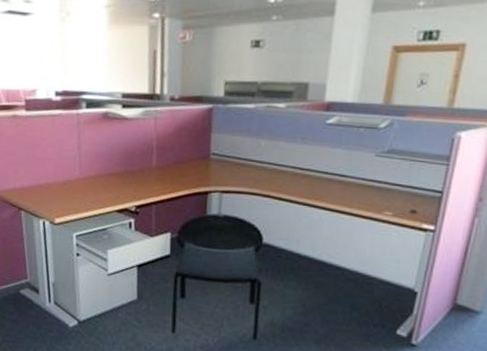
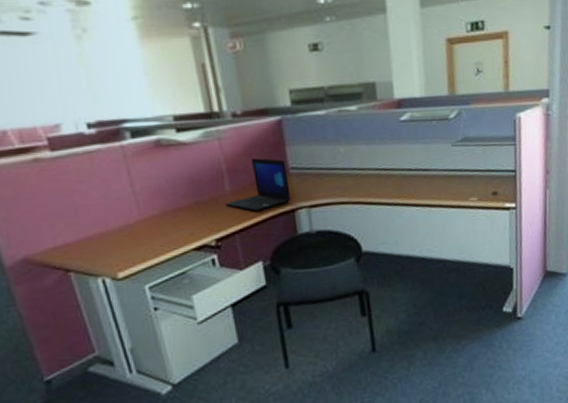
laptop: none [150,140,208,188] -> present [225,158,291,211]

